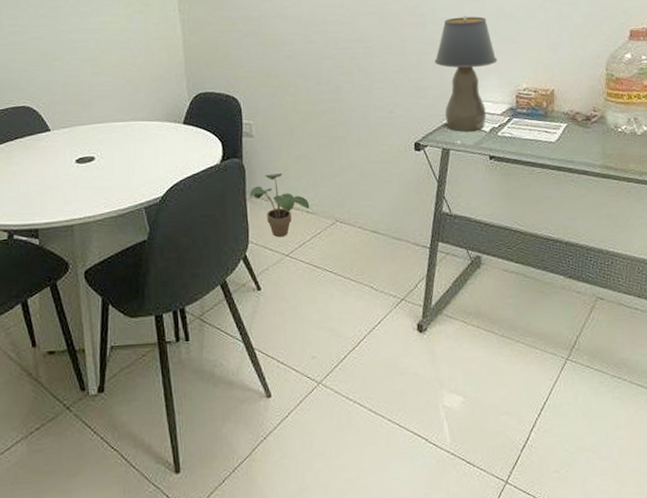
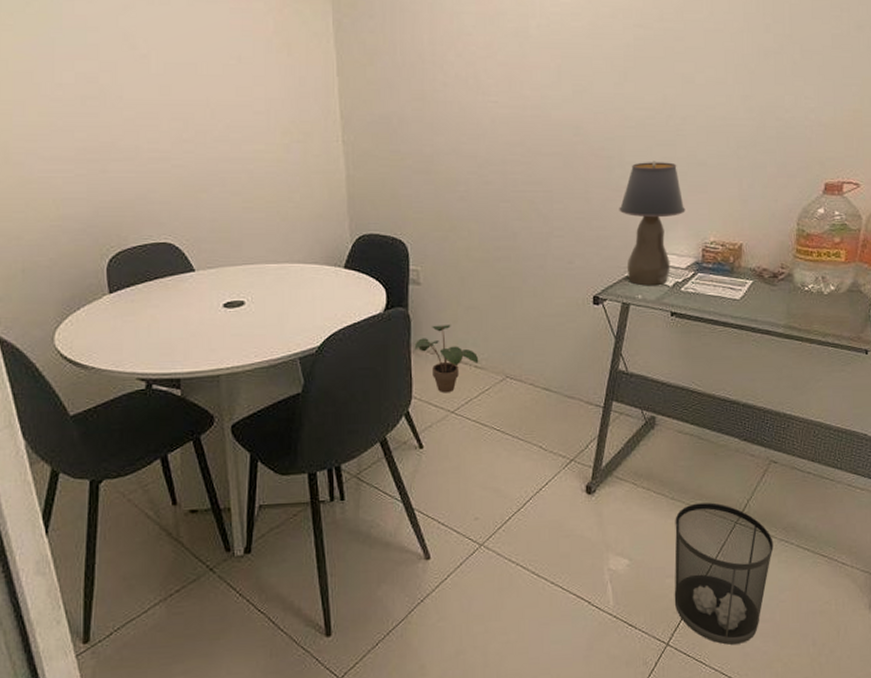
waste bin: none [506,339,607,483] -> present [674,502,774,645]

